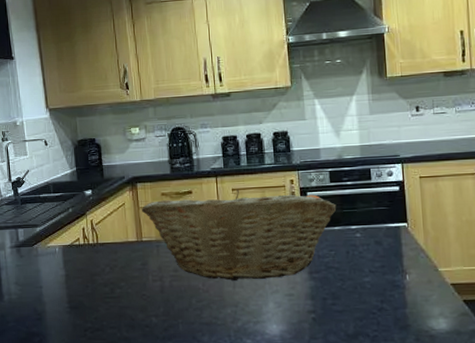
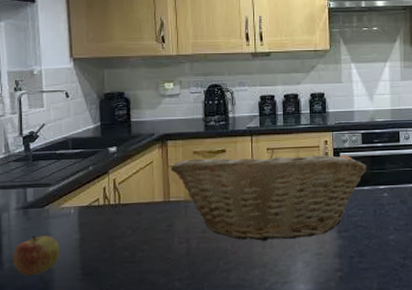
apple: none [10,271,50,307] -> present [12,235,60,275]

